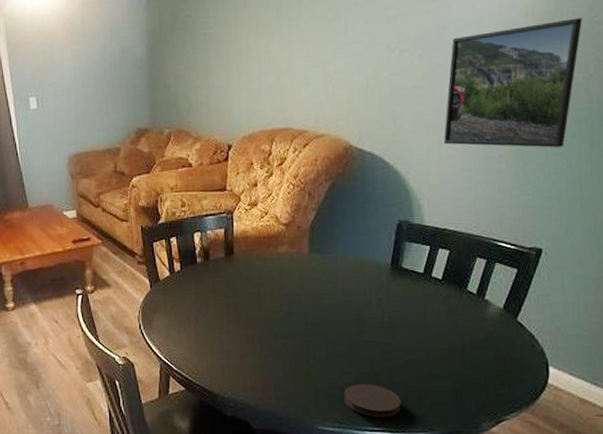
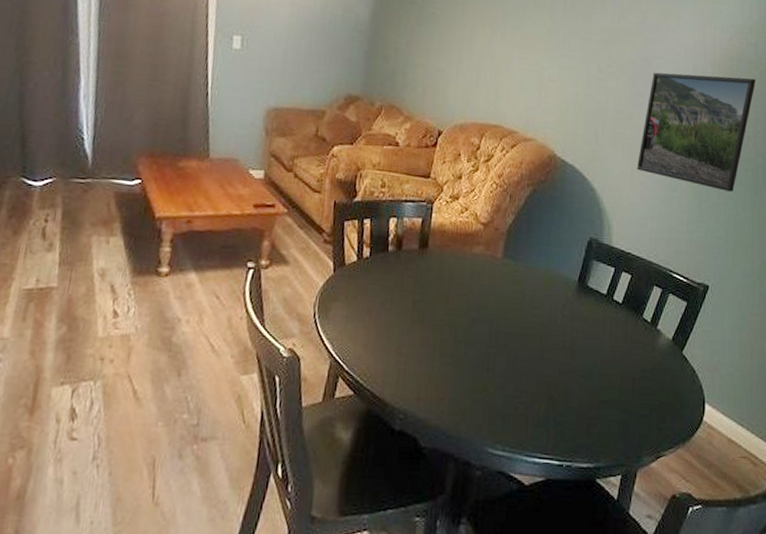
coaster: present [343,383,402,417] -> none [517,404,573,444]

